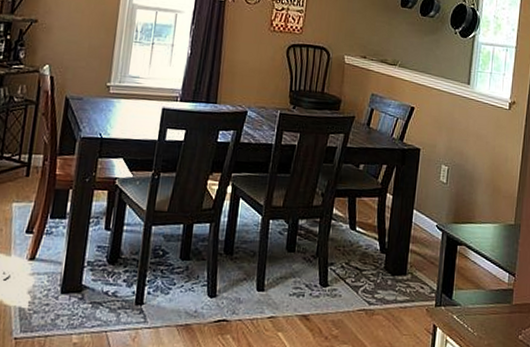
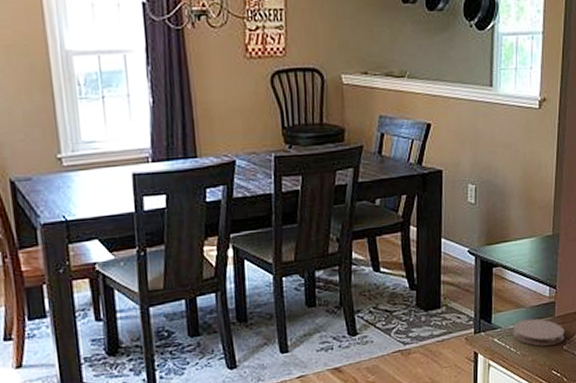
coaster: none [471,301,521,333] -> present [513,318,565,346]

